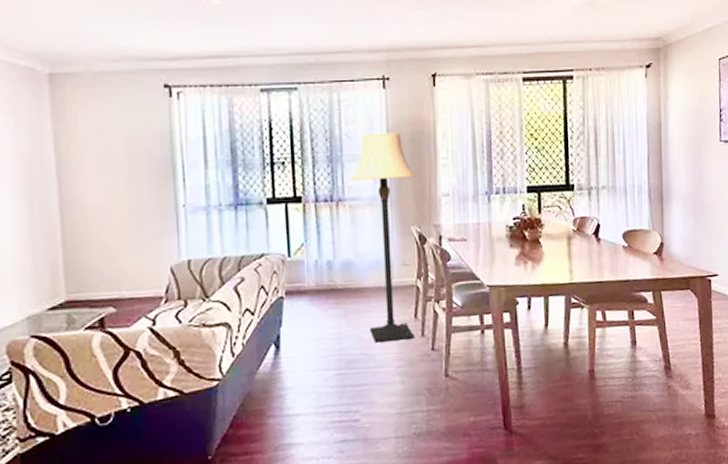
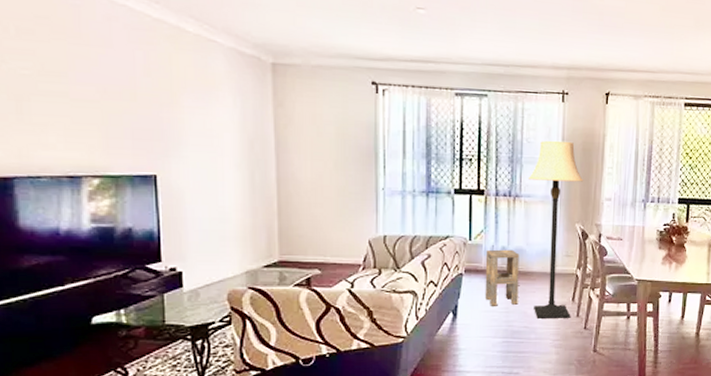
side table: none [308,263,351,333] -> present [484,249,520,306]

